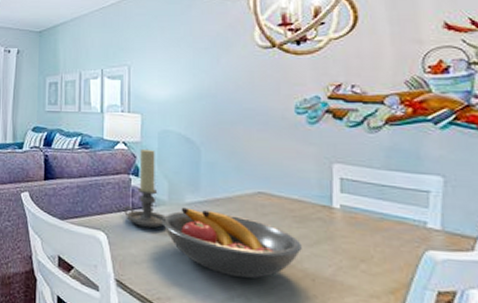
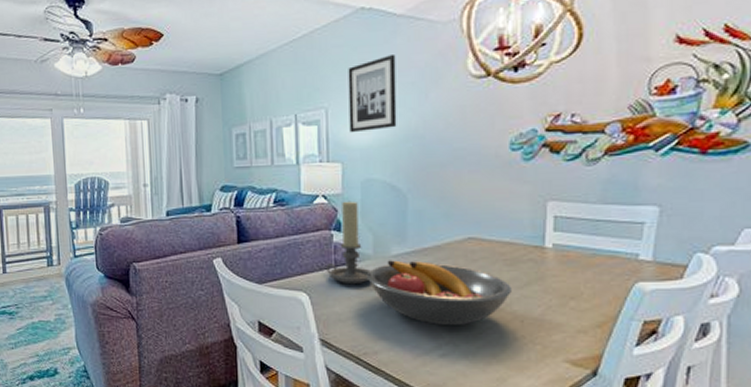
wall art: none [149,23,191,89] -> present [348,53,397,133]

